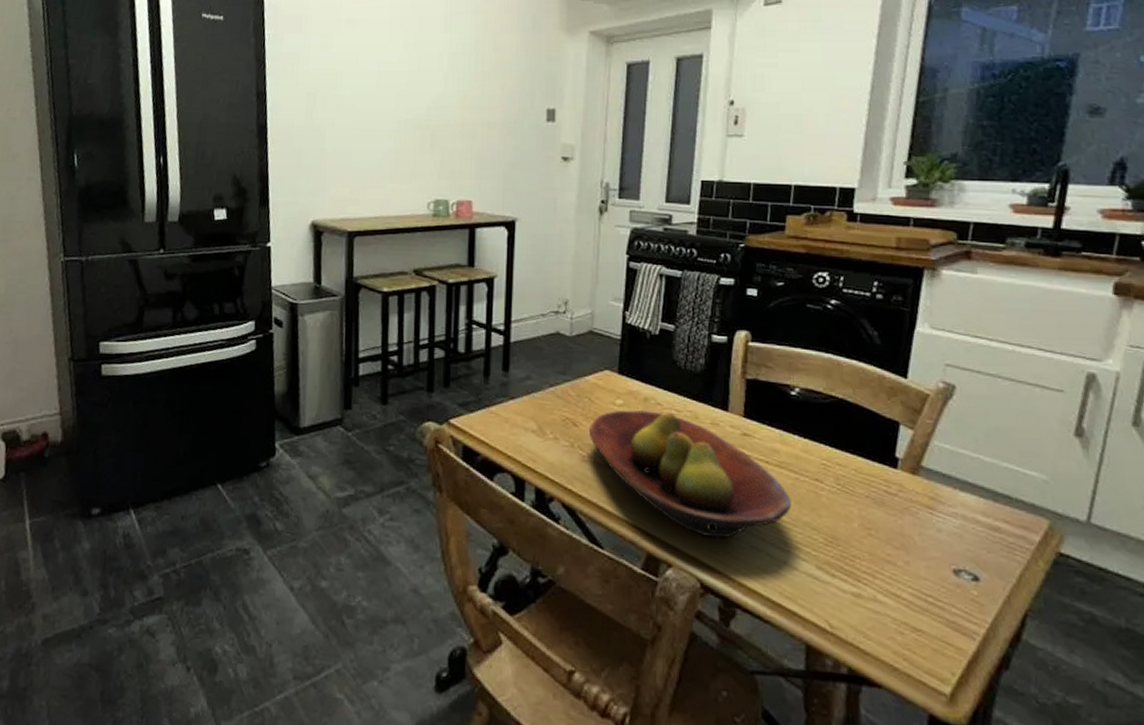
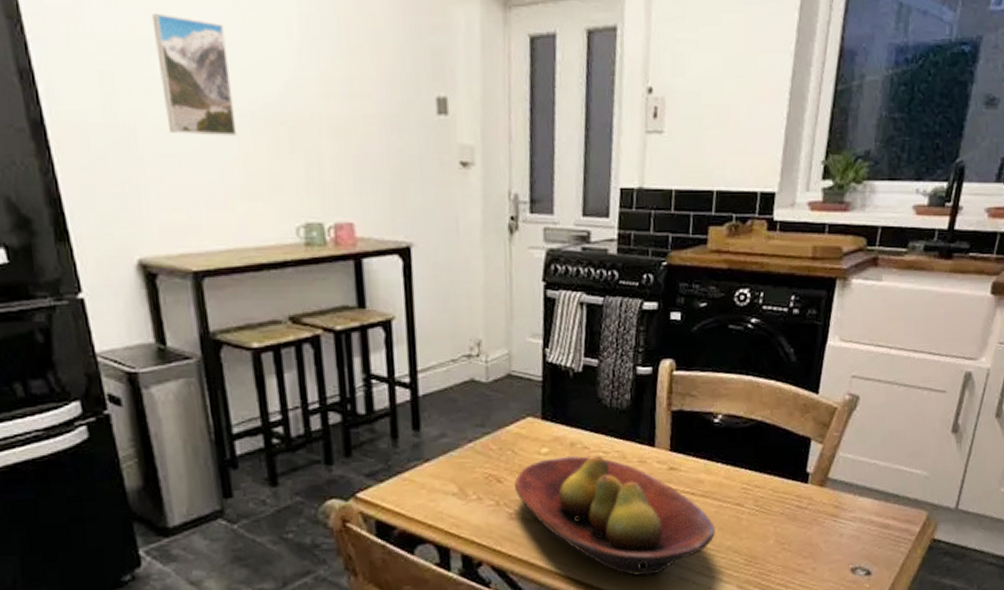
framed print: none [347,56,395,136] -> present [151,14,237,136]

